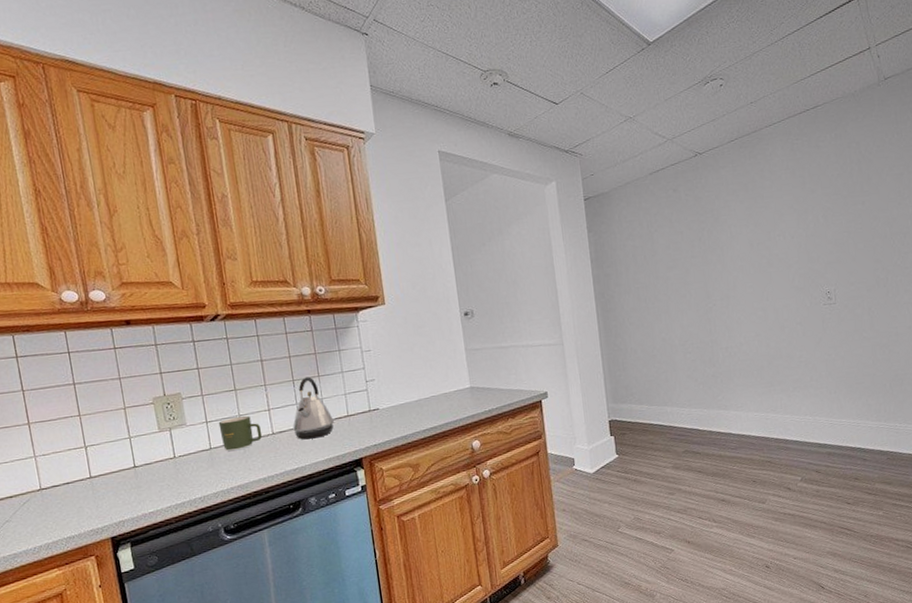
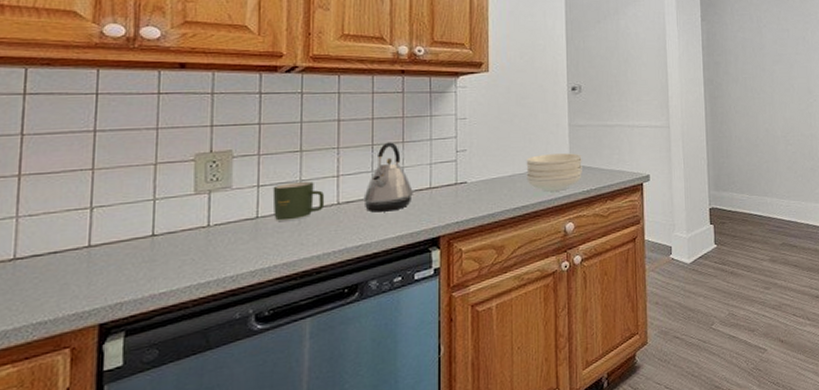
bowl: none [429,376,483,414] -> present [526,153,582,192]

